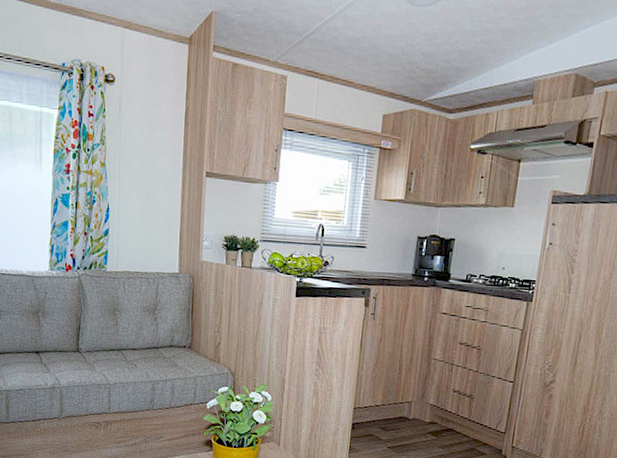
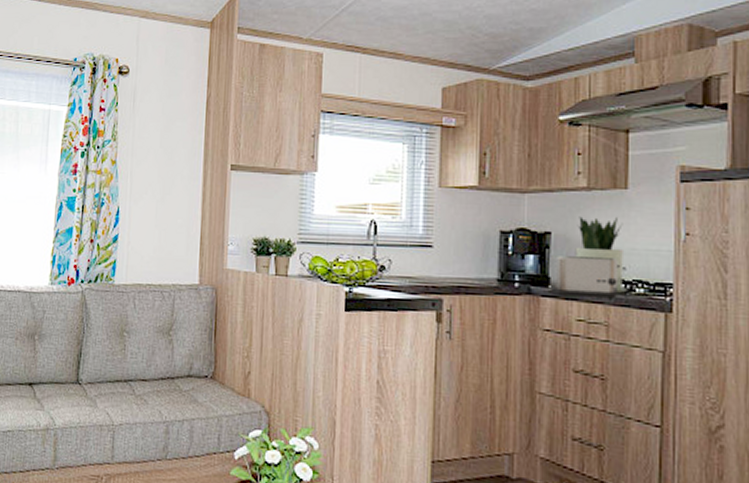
toaster: none [449,257,502,291] -> present [549,255,621,299]
planter: none [470,227,507,288] -> present [575,216,627,295]

